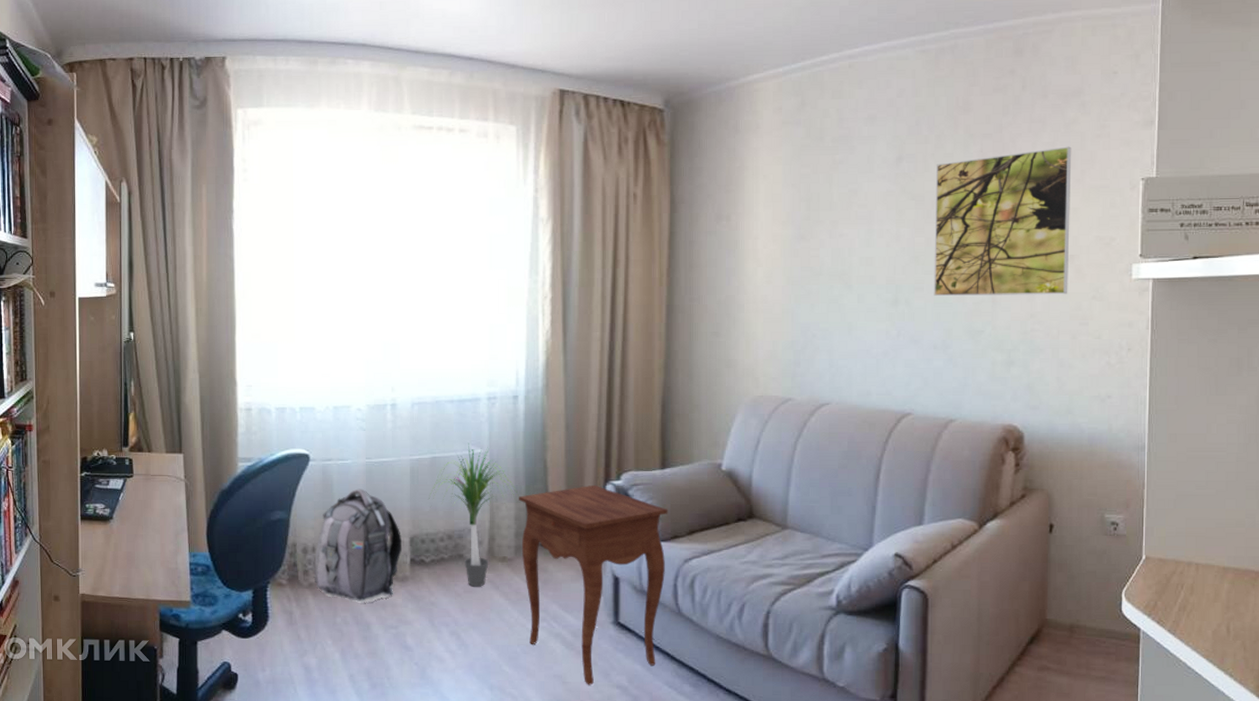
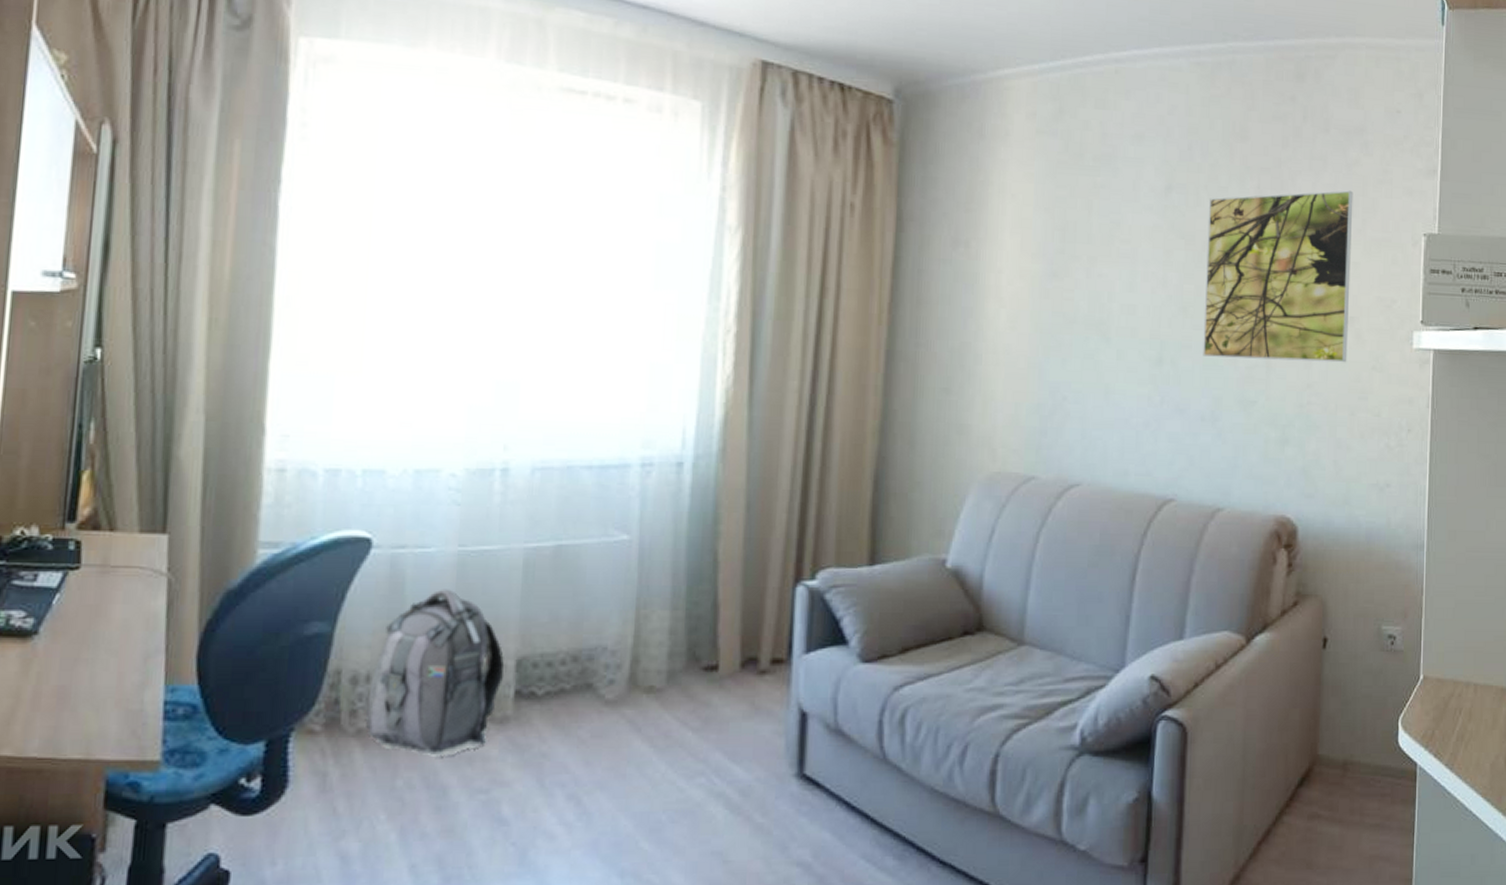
potted plant: present [429,442,519,587] -> none [548,525,677,729]
side table: present [519,484,668,686] -> none [676,585,876,864]

